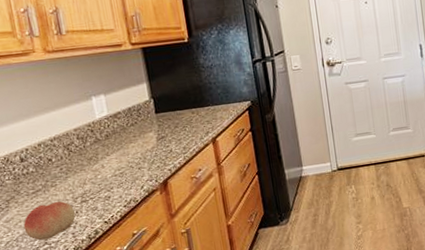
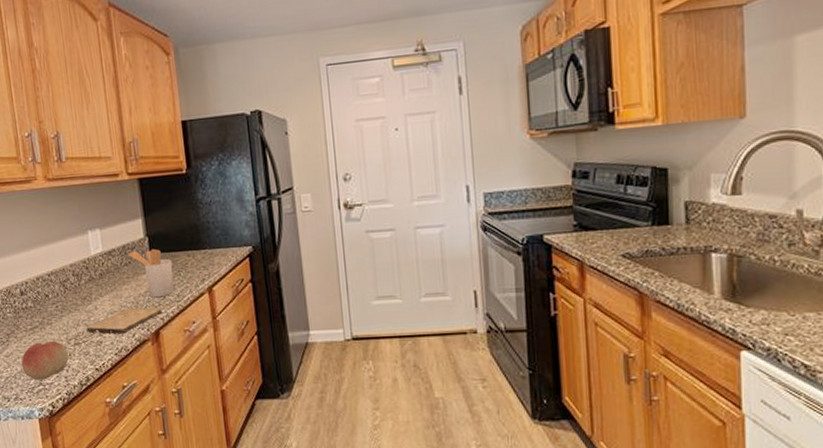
cutting board: none [93,161,170,190] -> present [86,307,162,334]
utensil holder: none [134,108,180,152] -> present [128,248,174,298]

